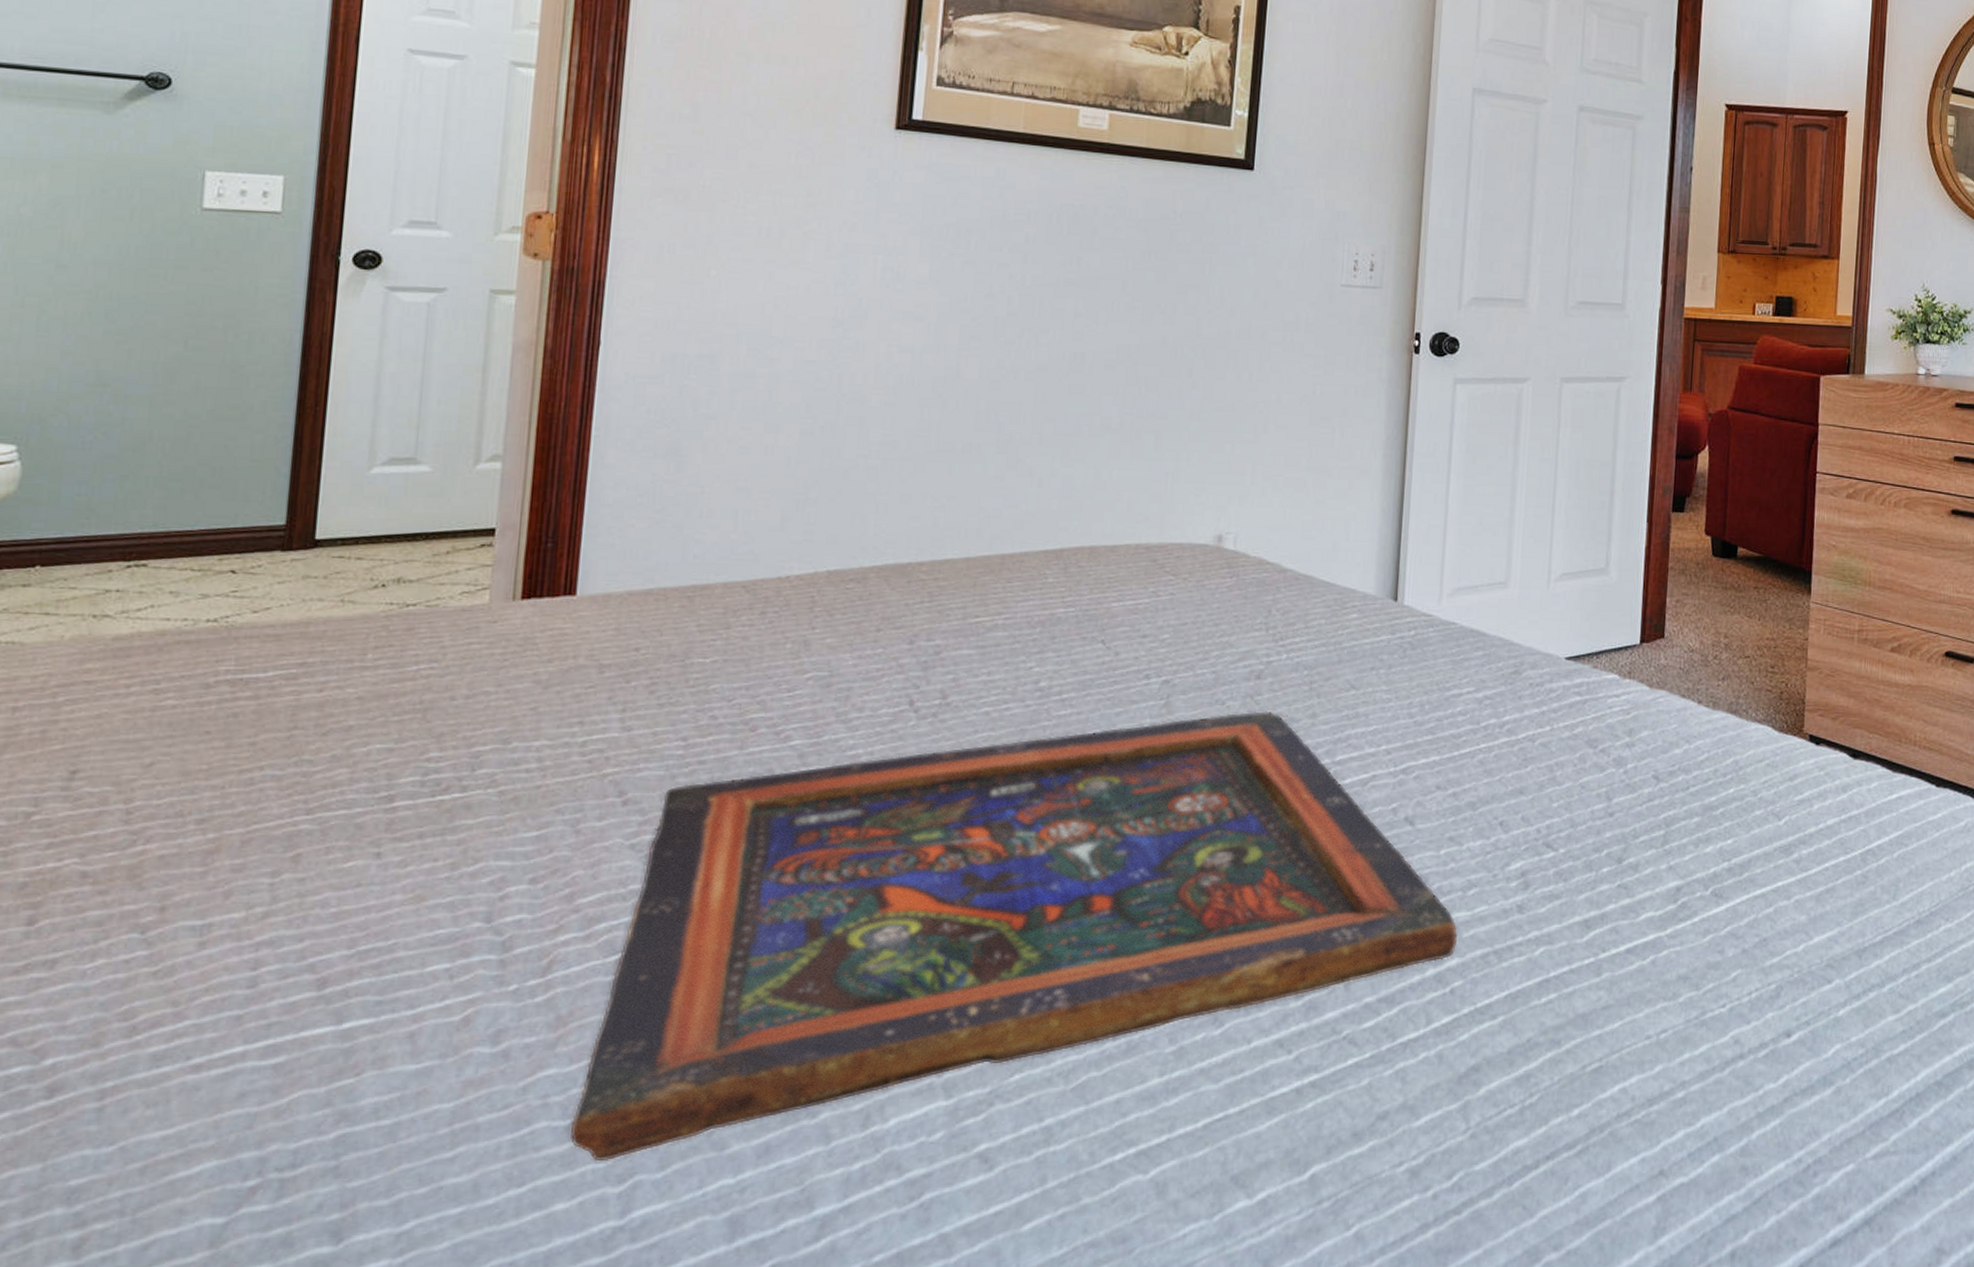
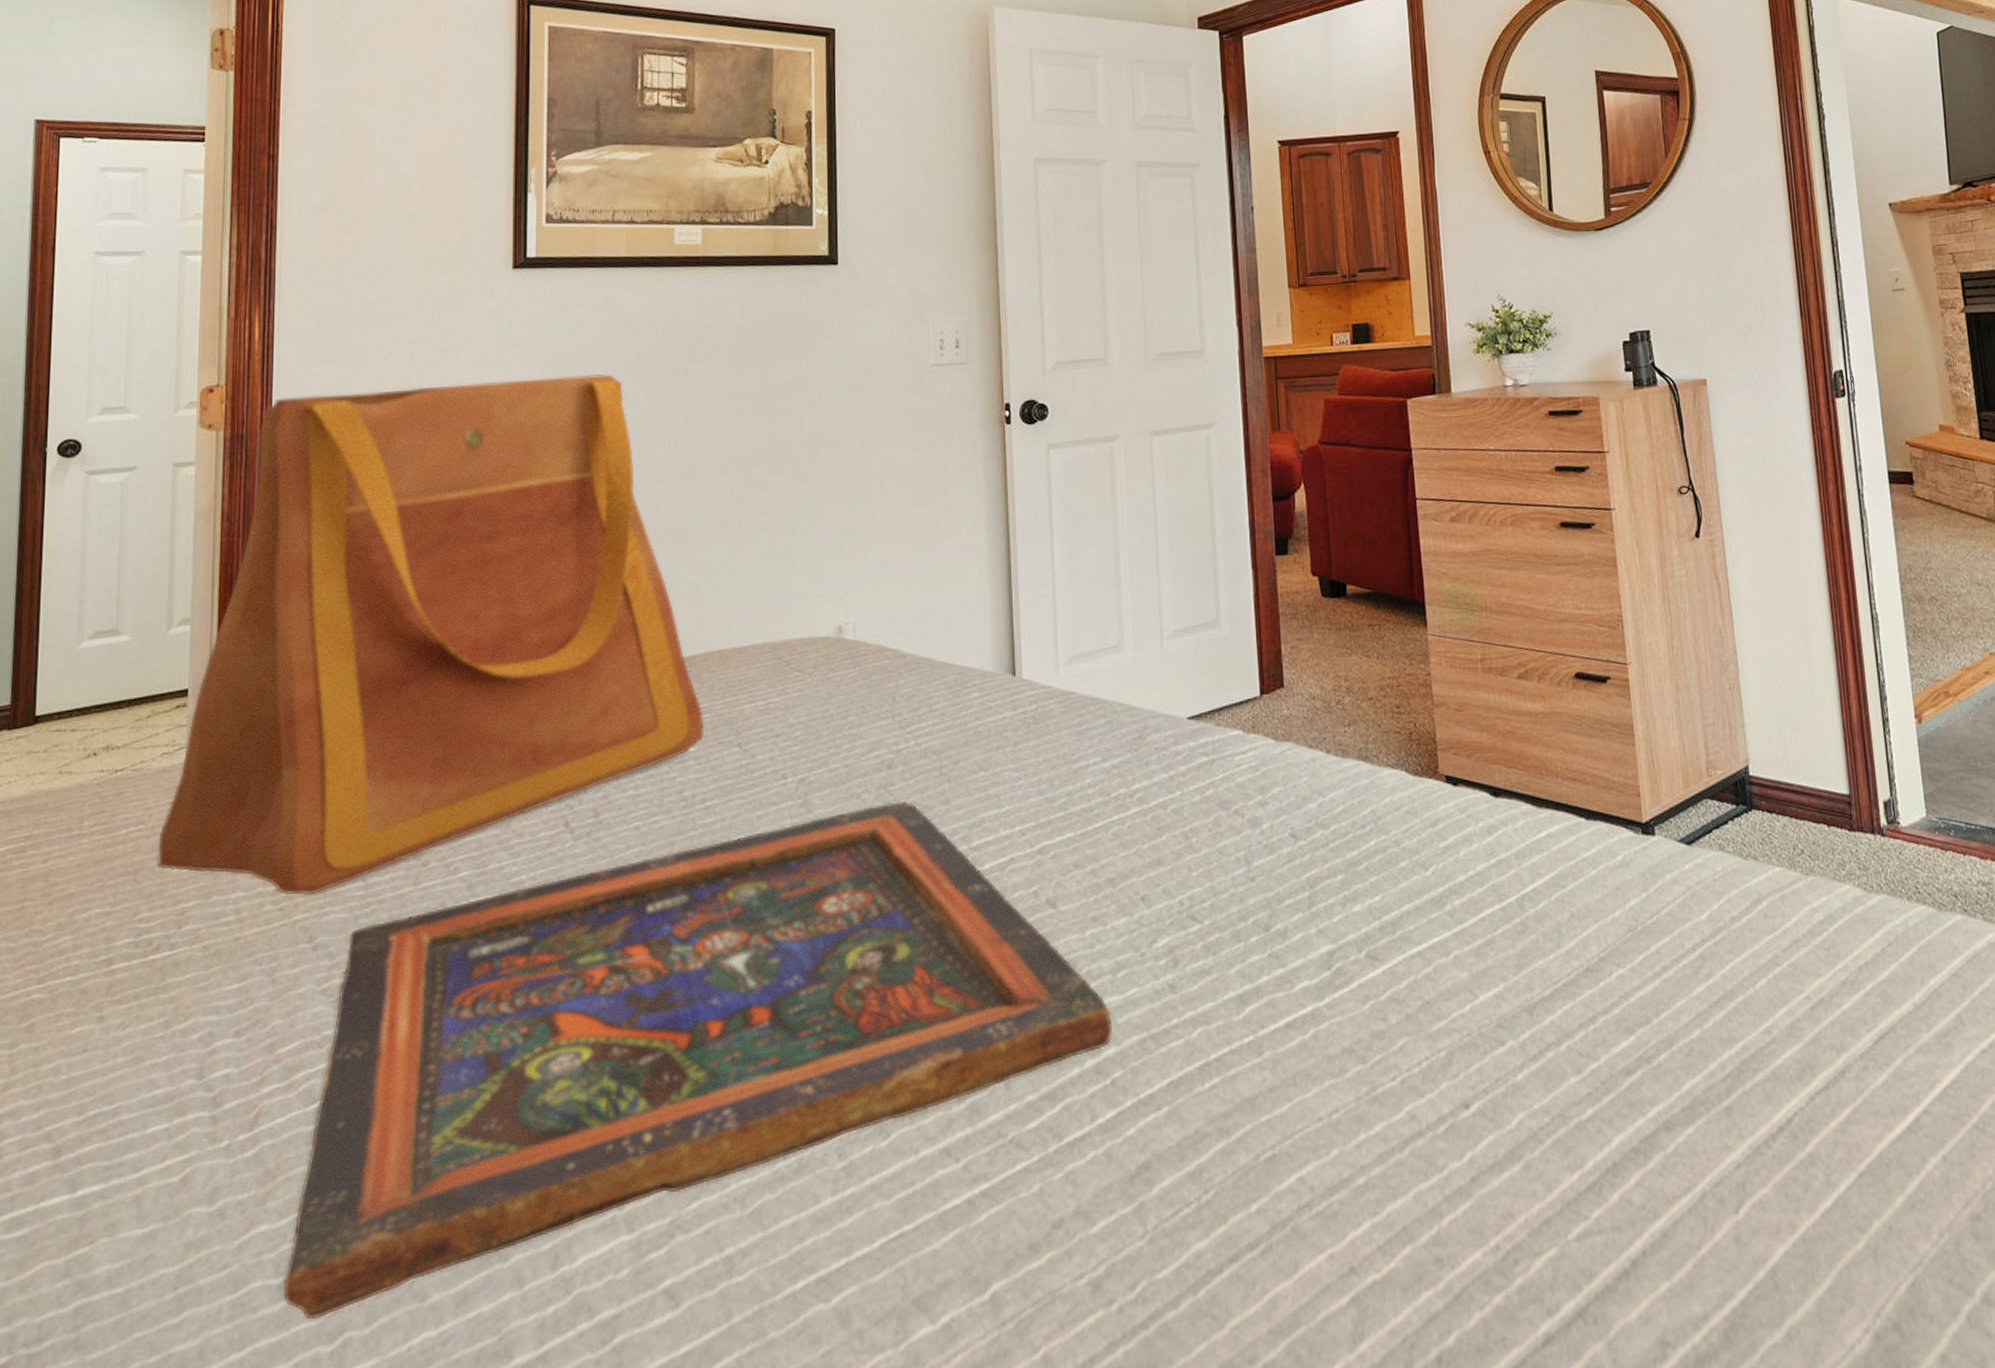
tote bag: none [451,234,1068,750] -> present [157,374,705,896]

